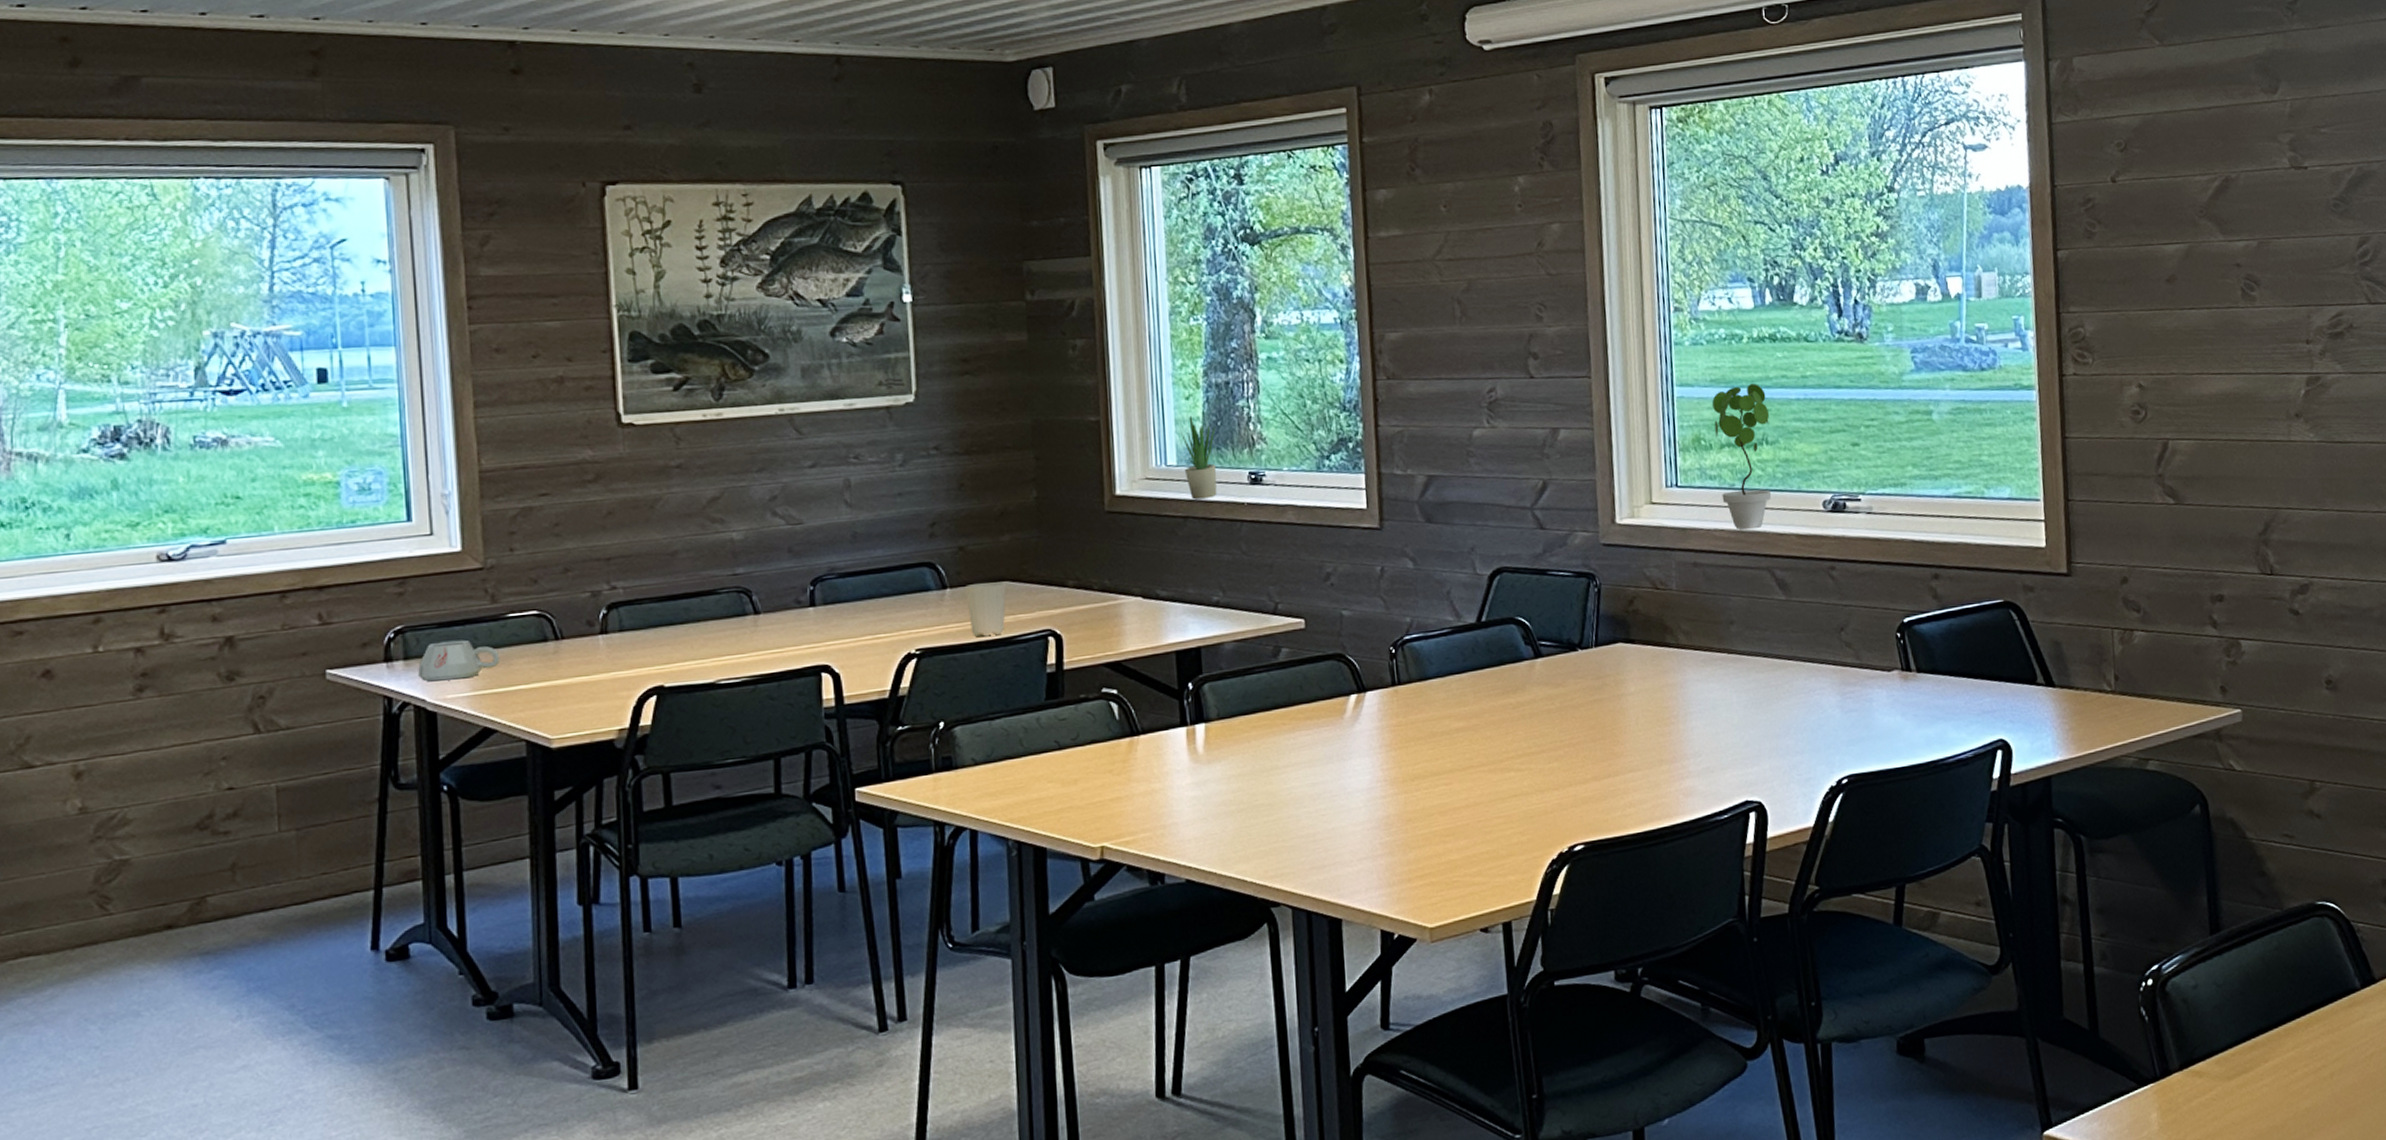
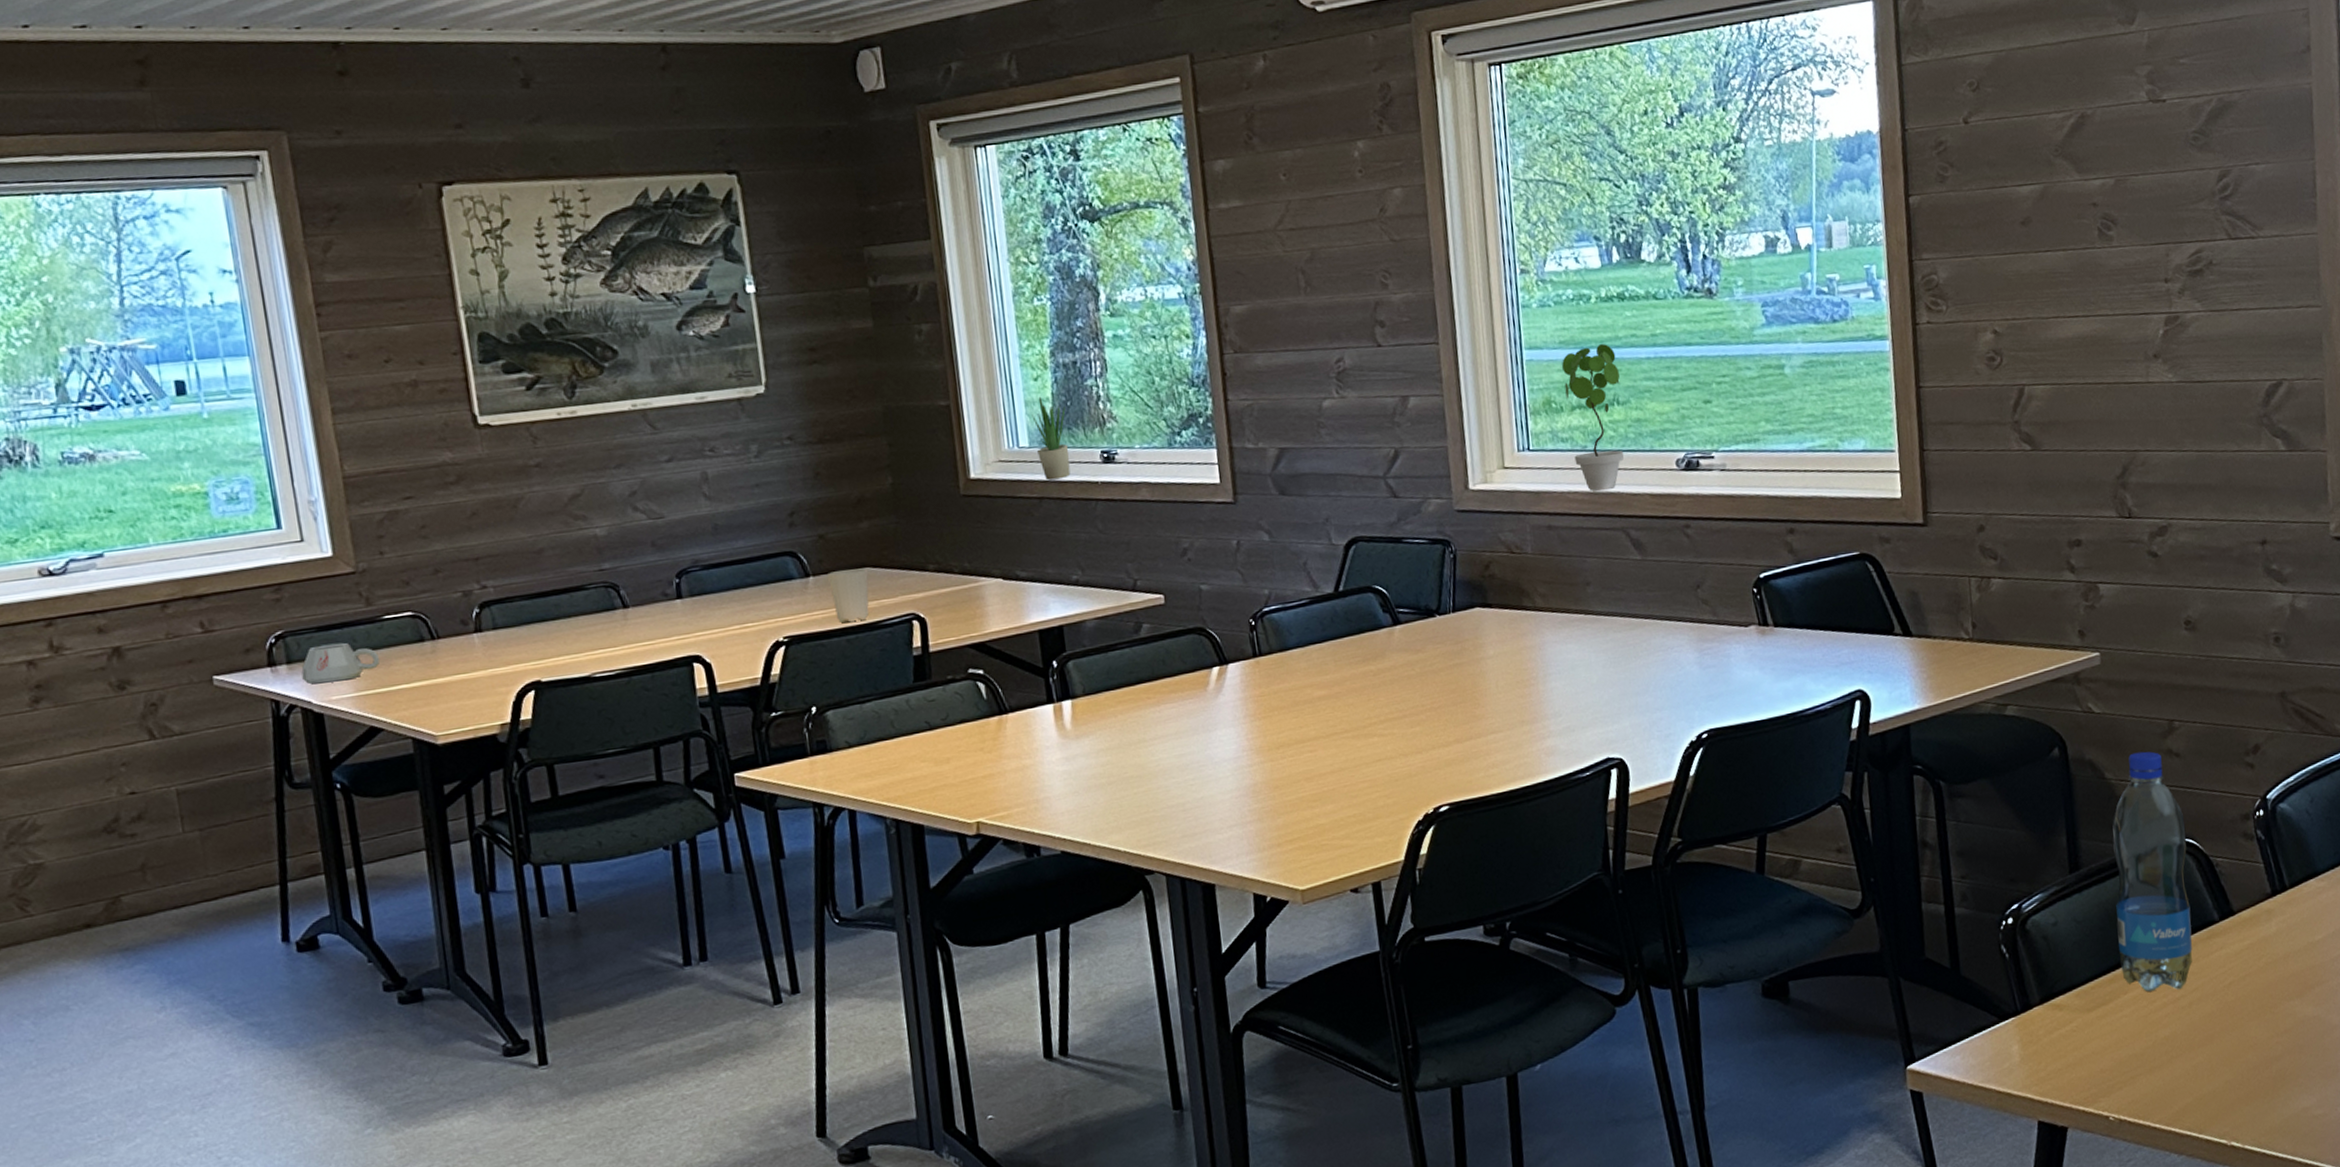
bottle: none [2253,811,2334,1062] -> present [2112,751,2193,993]

